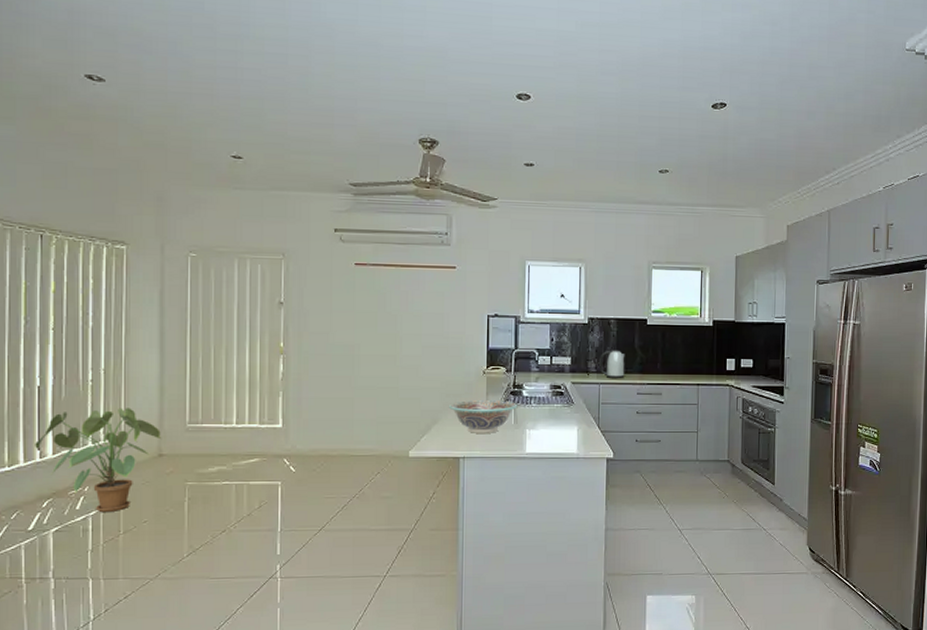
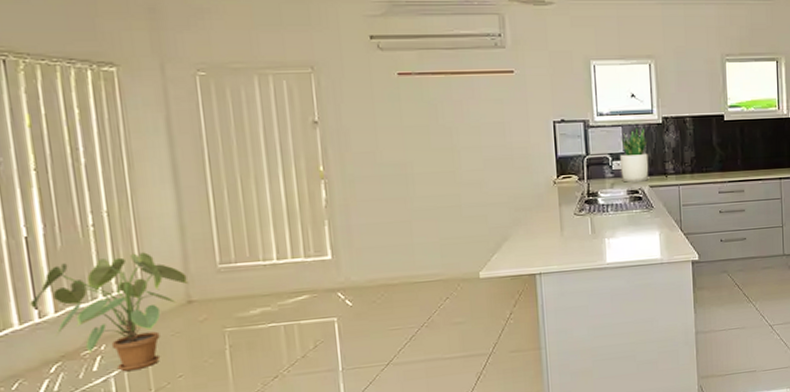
decorative bowl: present [448,400,518,433] -> none [518,210,594,248]
planter: none [546,327,573,378] -> present [620,128,649,183]
kettle: present [599,350,625,379] -> none [677,148,705,180]

